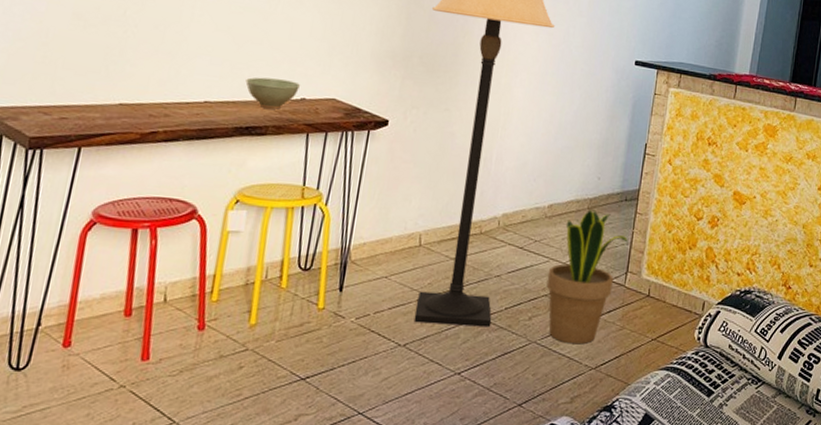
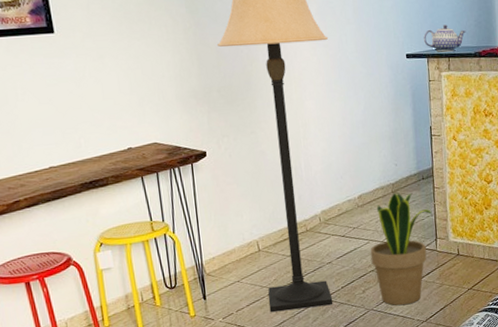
bowl: present [245,77,301,110] -> none [77,134,125,163]
teapot: none [657,38,705,69] -> present [424,25,467,53]

